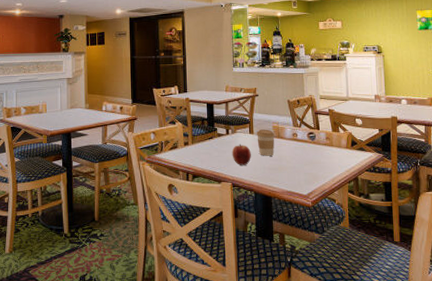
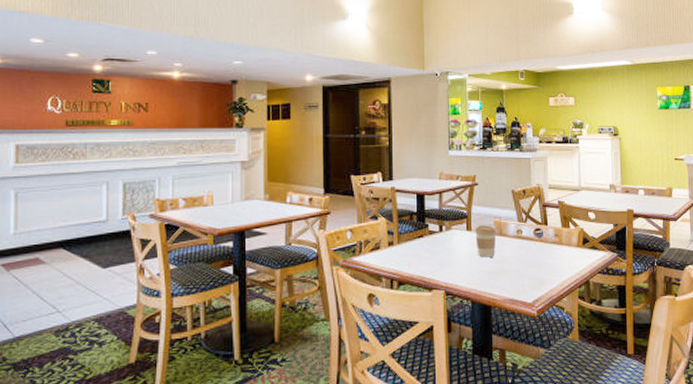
apple: present [232,144,251,165] -> none [445,243,468,269]

